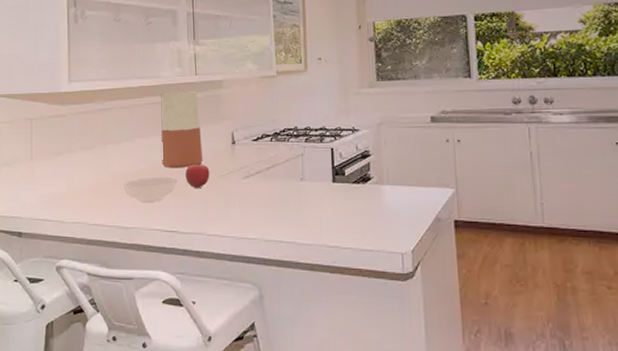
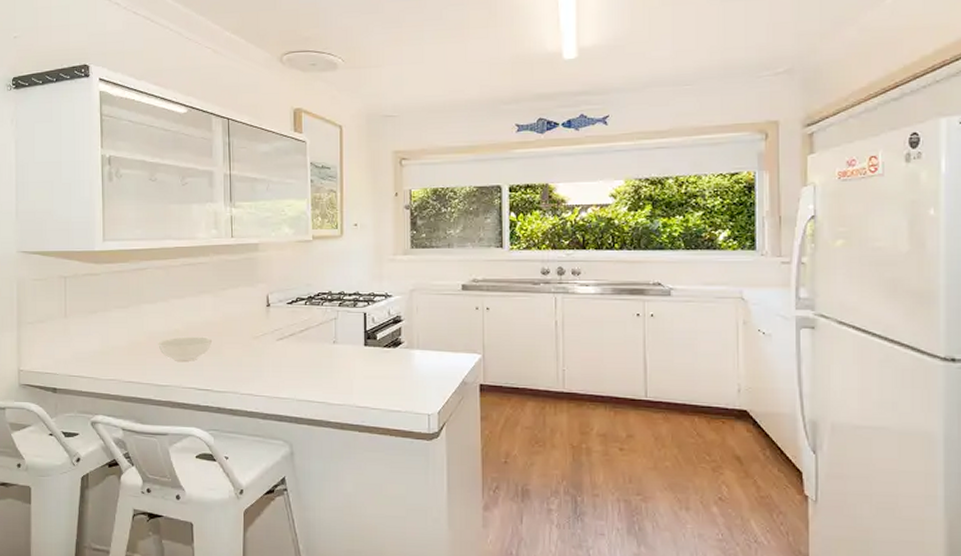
vase: present [161,91,203,168] -> none [196,254,238,329]
fruit: present [185,162,210,188] -> none [220,323,244,348]

